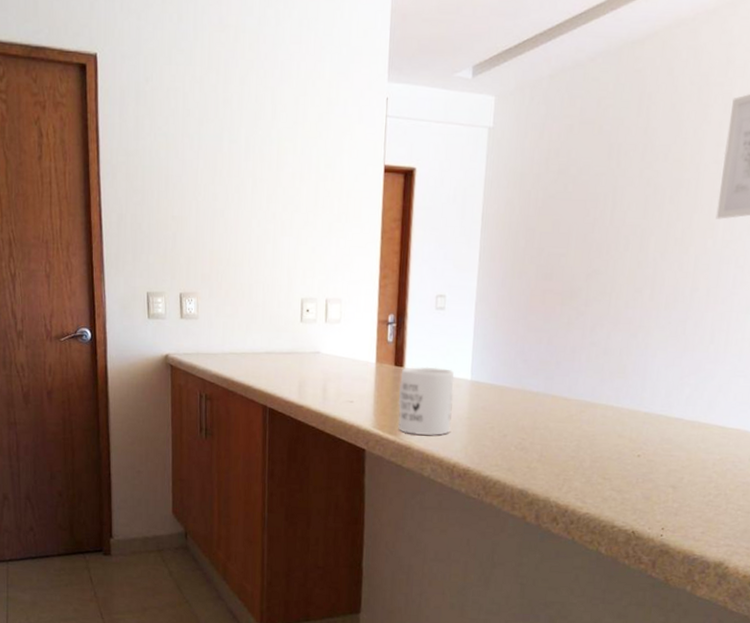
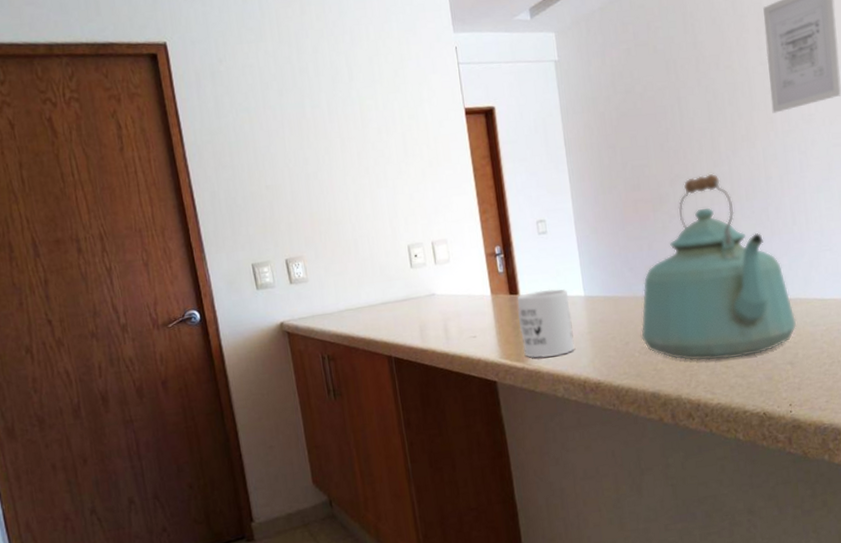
kettle: none [521,274,690,472] -> present [641,173,797,361]

